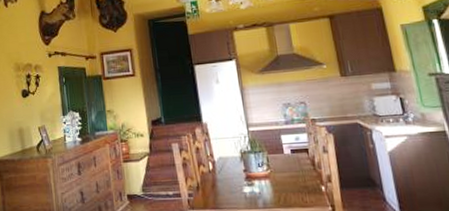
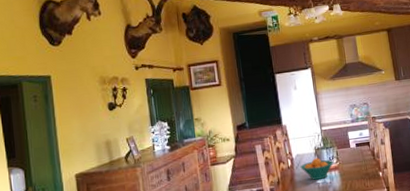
fruit bowl: none [223,163,263,188] -> present [300,158,334,180]

